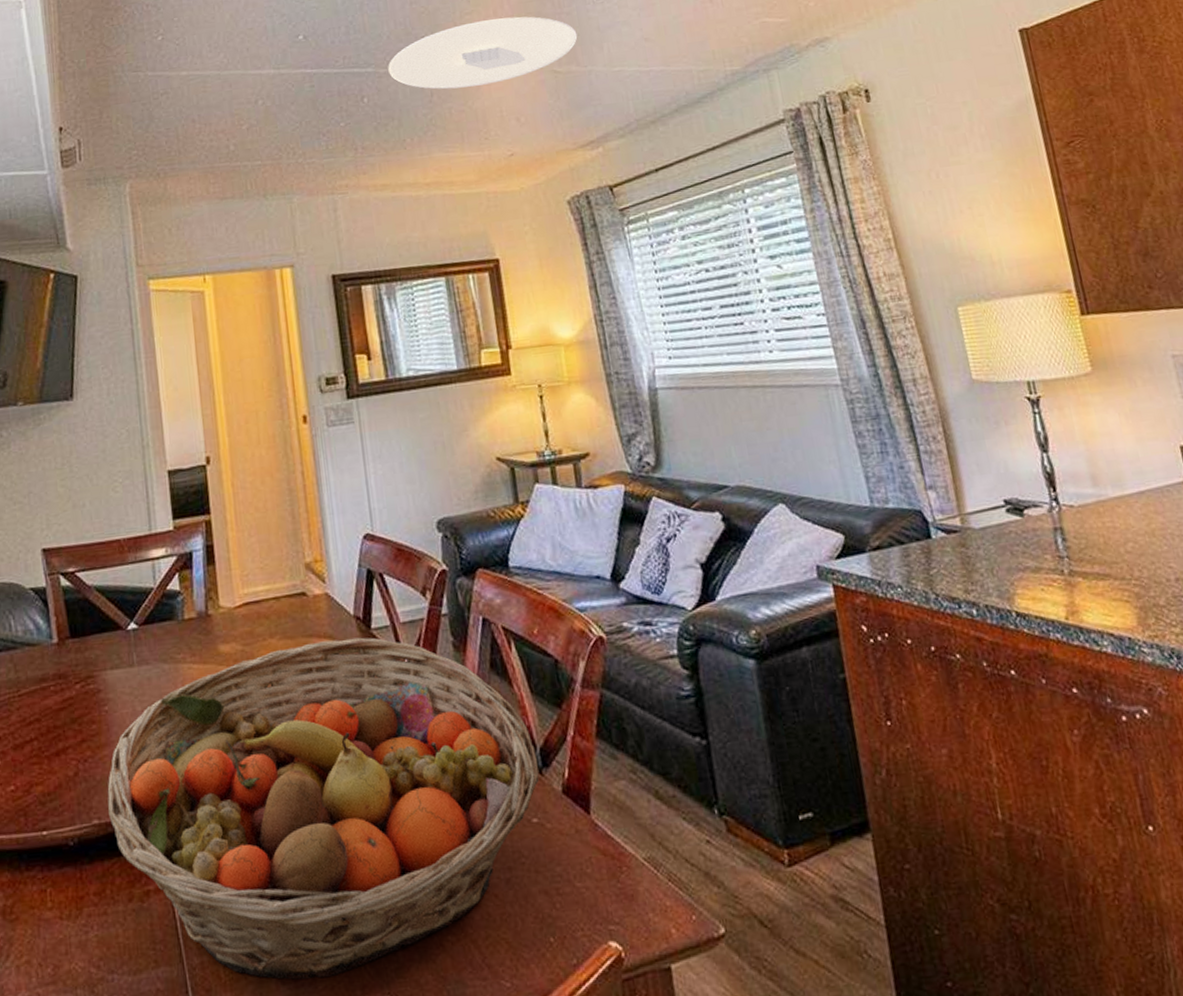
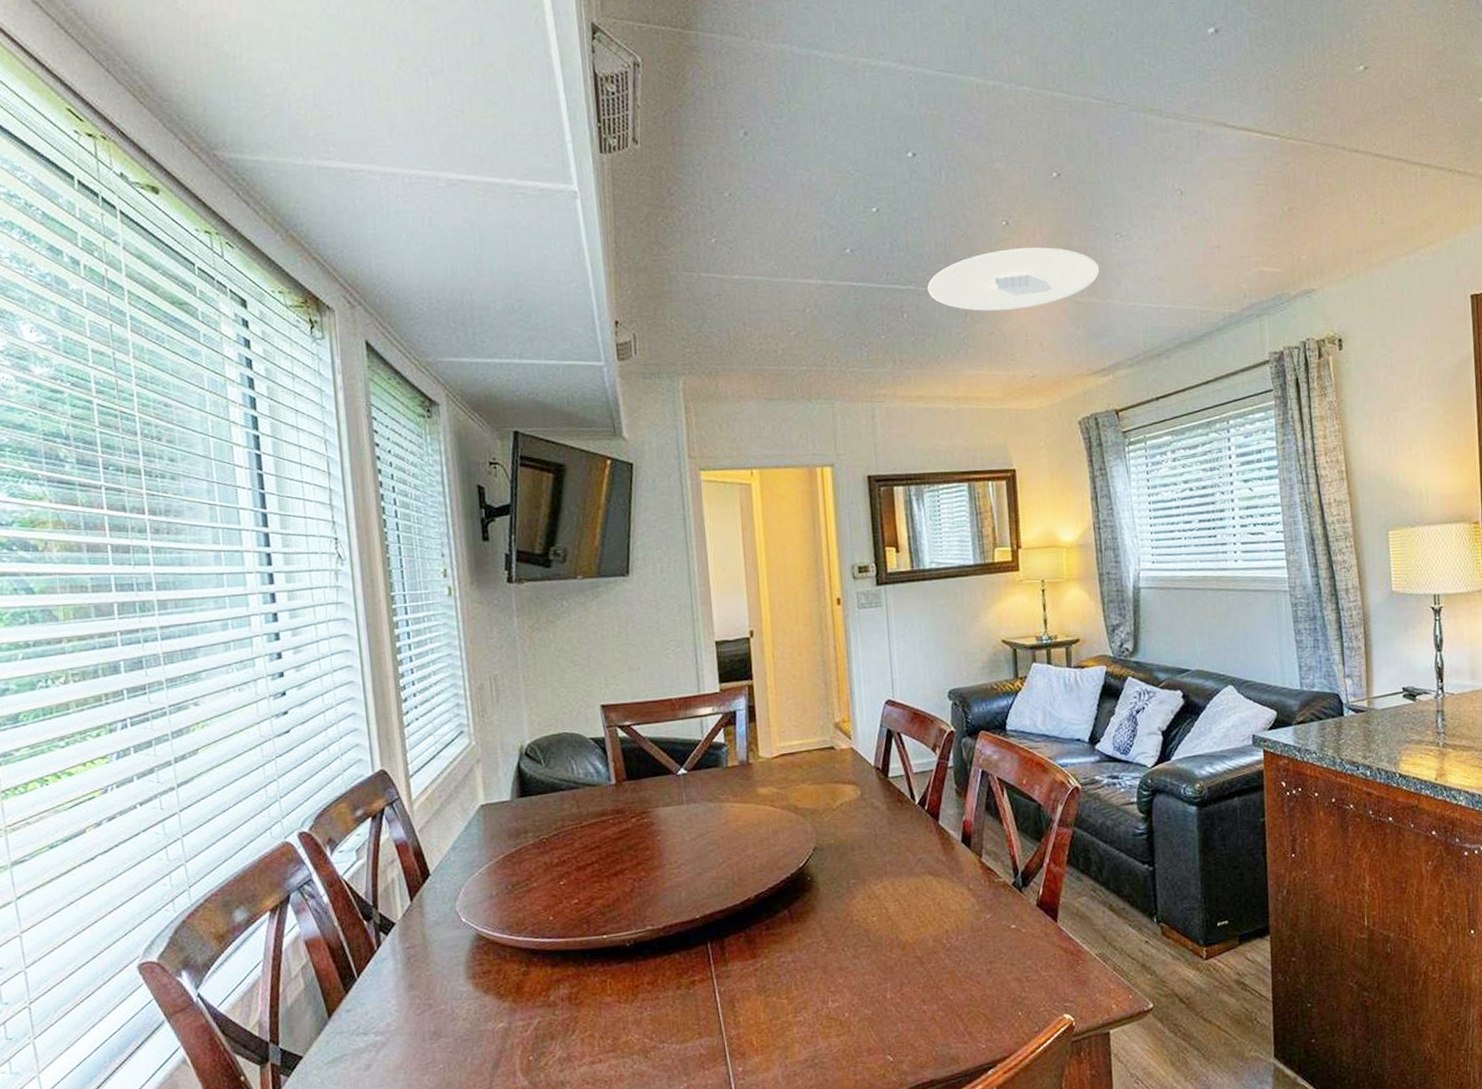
fruit basket: present [107,637,540,980] -> none [659,784,1020,1046]

